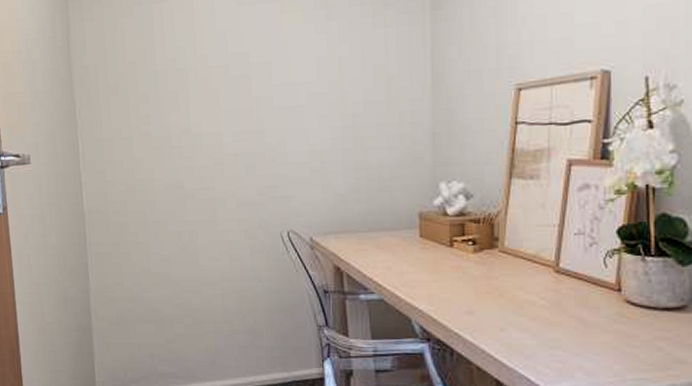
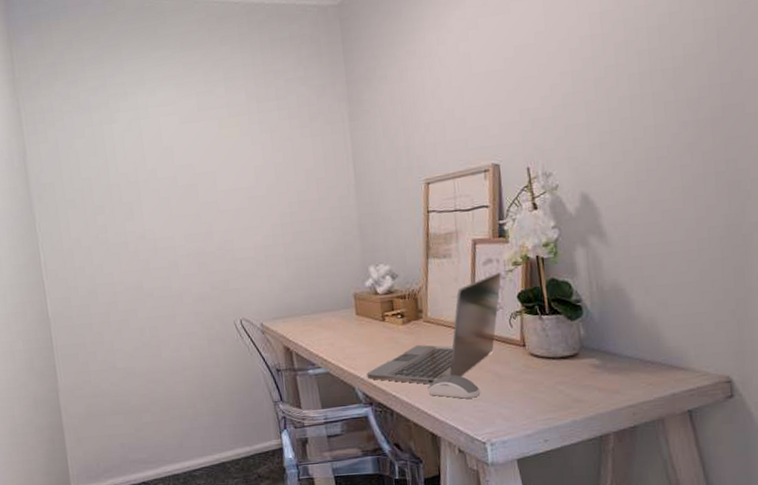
laptop: none [426,201,599,324] -> present [366,272,501,384]
computer mouse: none [496,316,560,345] -> present [427,374,481,399]

